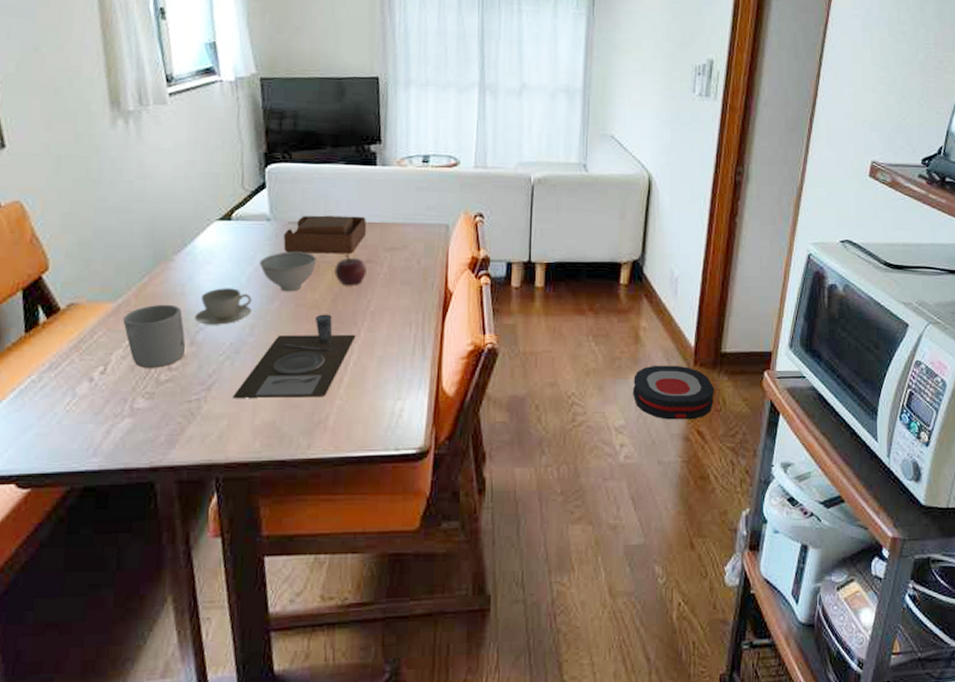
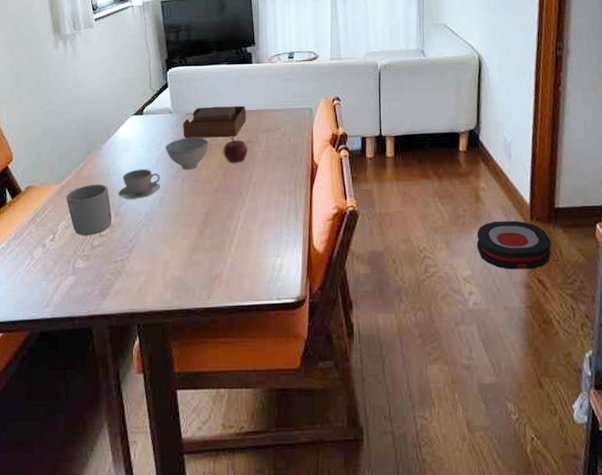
place setting: present [232,314,356,398] -> none [148,187,242,258]

